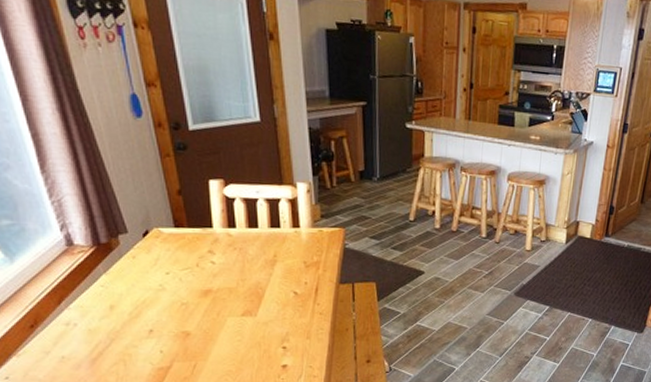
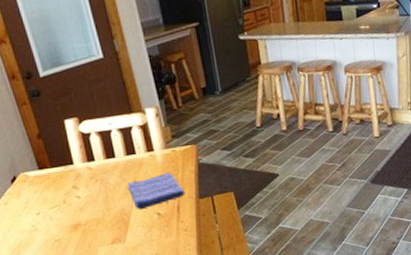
dish towel: none [267,252,326,286] -> present [128,172,185,210]

